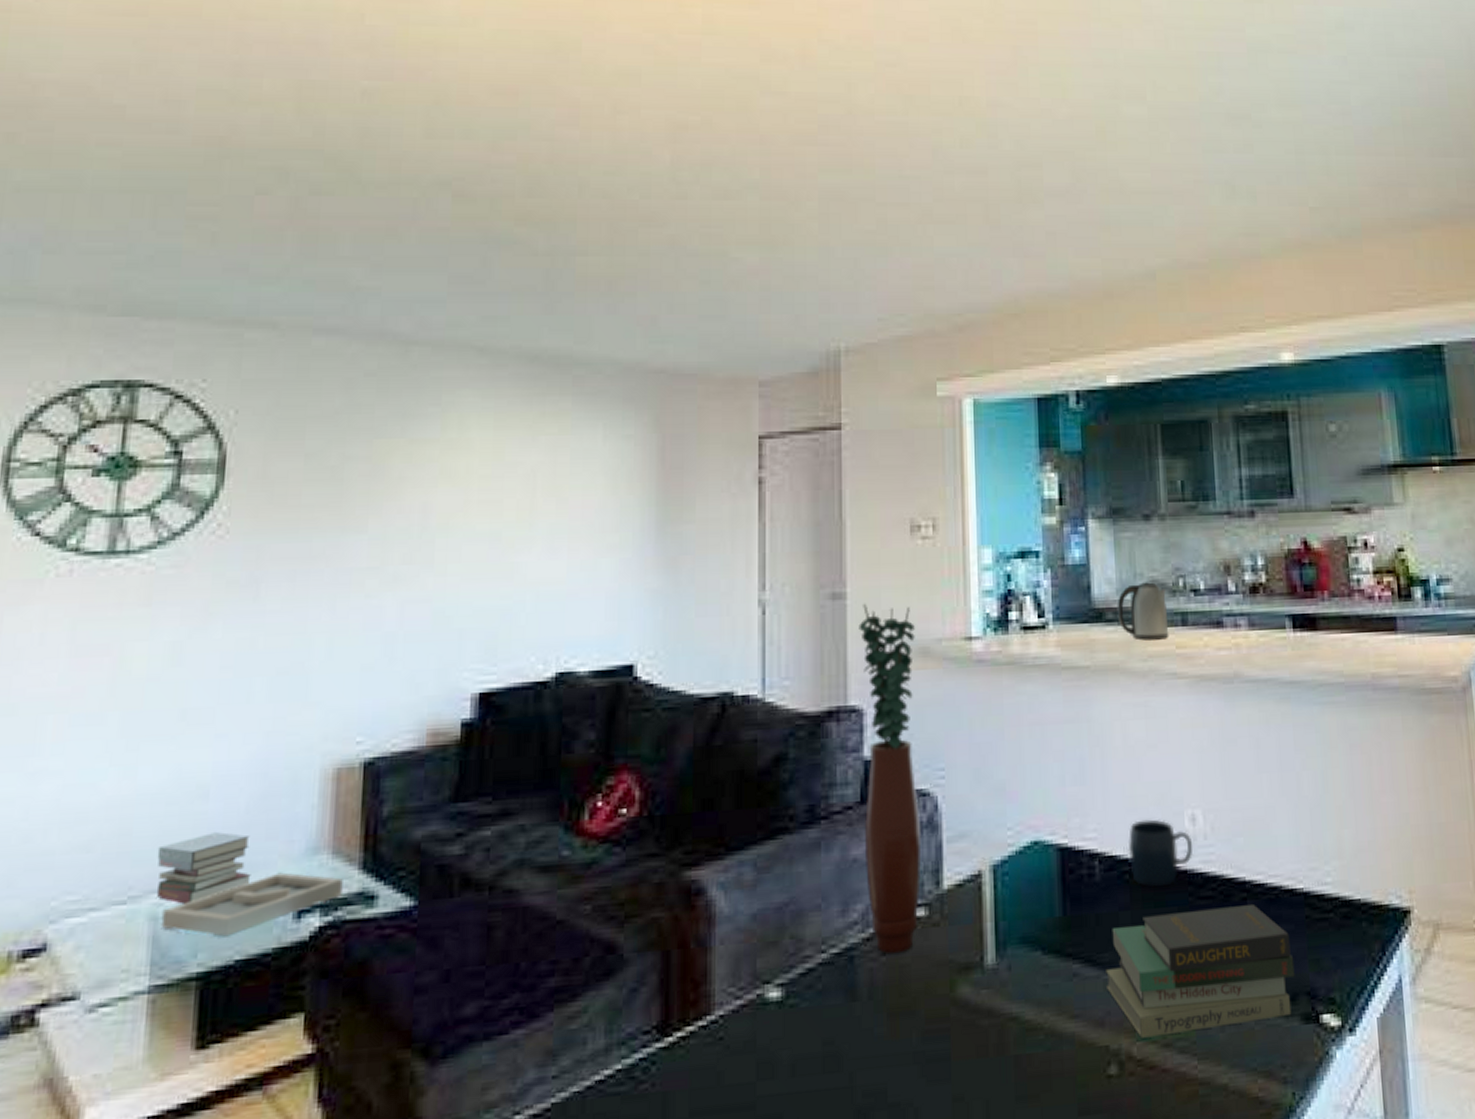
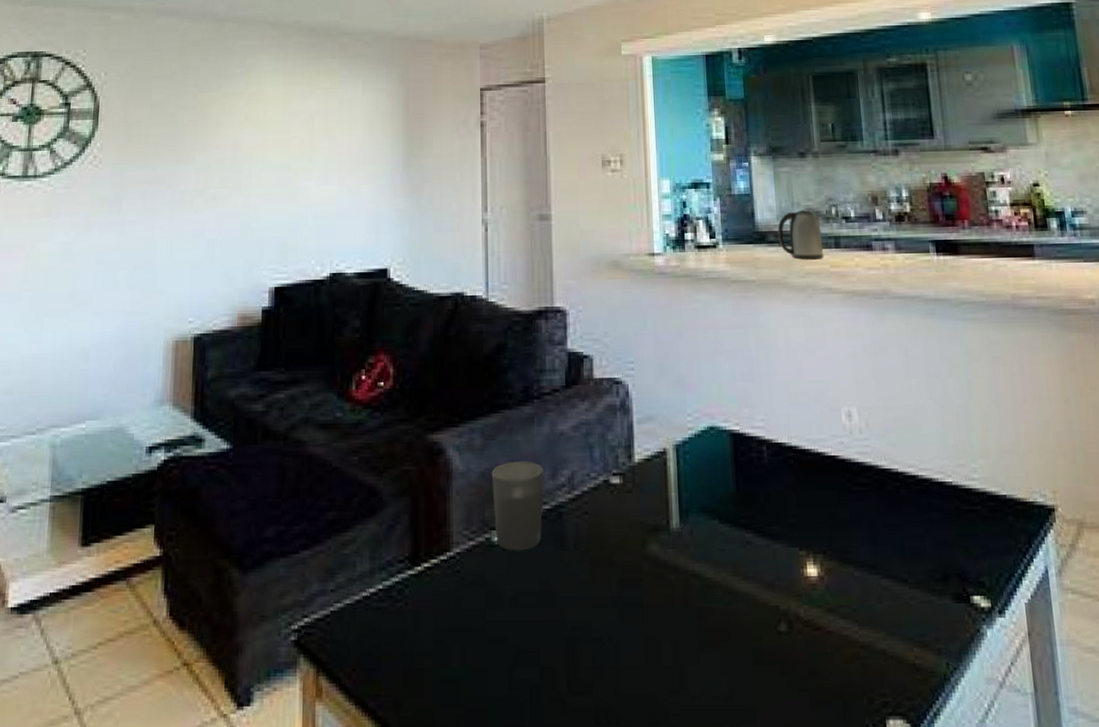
books: present [157,832,251,905] -> none [55,385,118,437]
decorative tray: present [160,872,343,937] -> none [58,417,180,463]
candle holder: none [765,896,831,1008] -> present [491,460,544,551]
vase: present [858,603,922,955] -> none [561,223,617,514]
books: present [1106,905,1295,1038] -> none [775,493,946,602]
mug: present [1128,819,1193,888] -> none [792,413,850,472]

